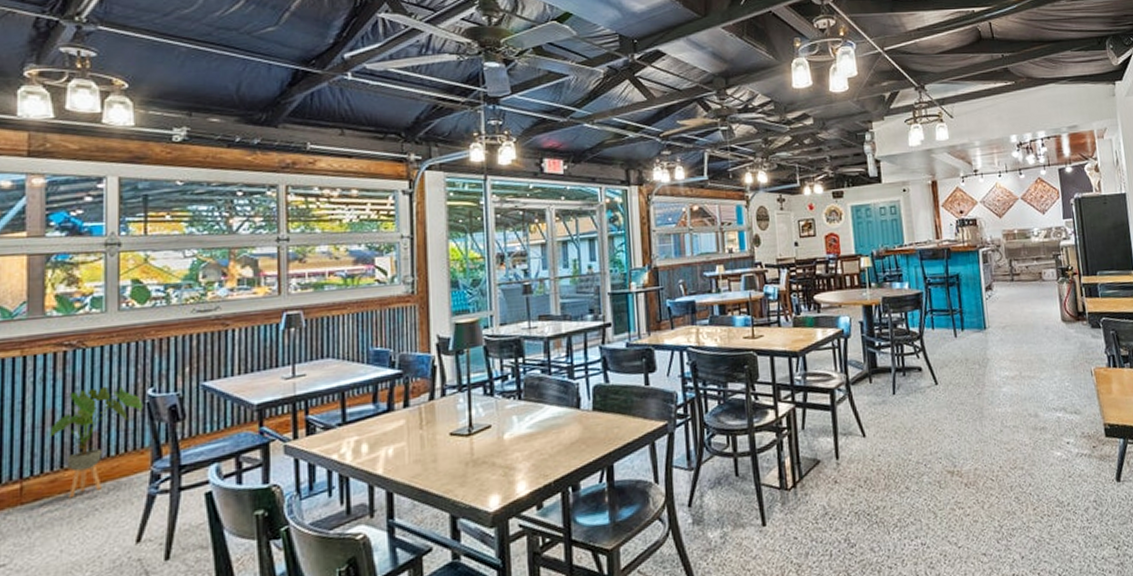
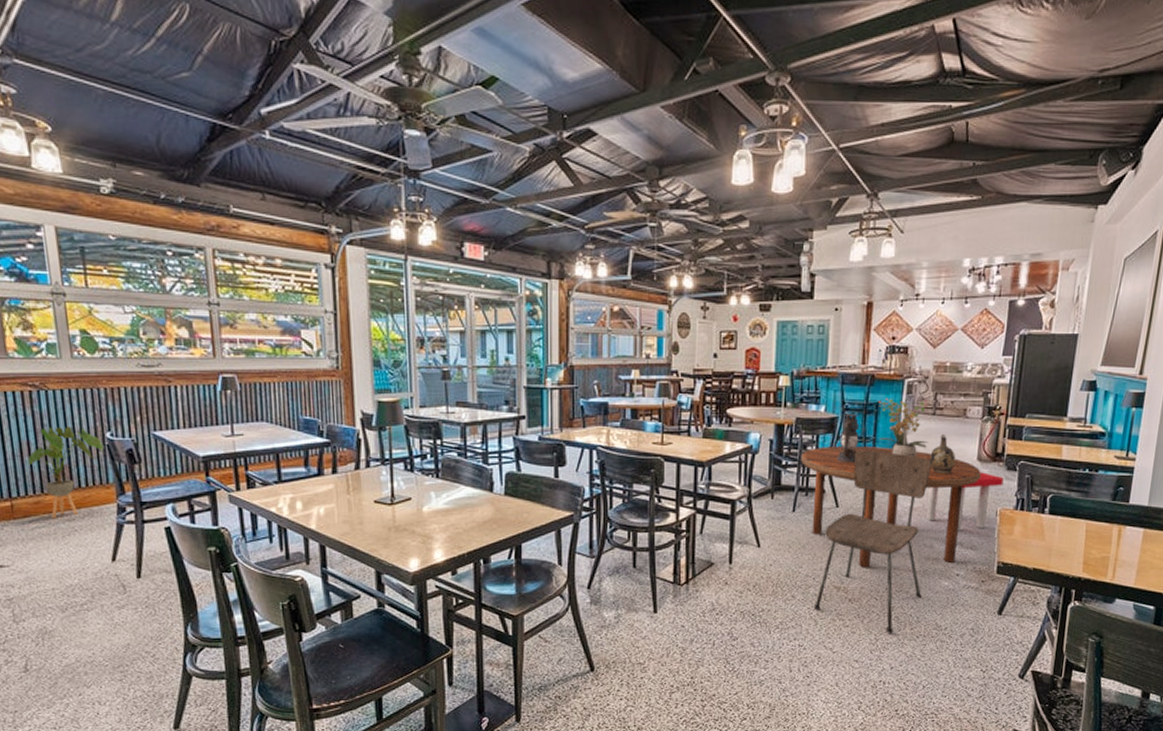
dining table: none [892,317,1070,447] -> present [800,446,982,568]
lantern: none [924,286,947,338] -> present [834,412,860,463]
dining chair: none [929,322,1038,517] -> present [814,449,932,633]
potted plant: none [958,267,1013,326] -> present [878,398,929,458]
ceramic jug: none [1016,299,1042,340] -> present [930,434,956,475]
stool: none [1022,332,1091,396] -> present [926,472,1004,531]

